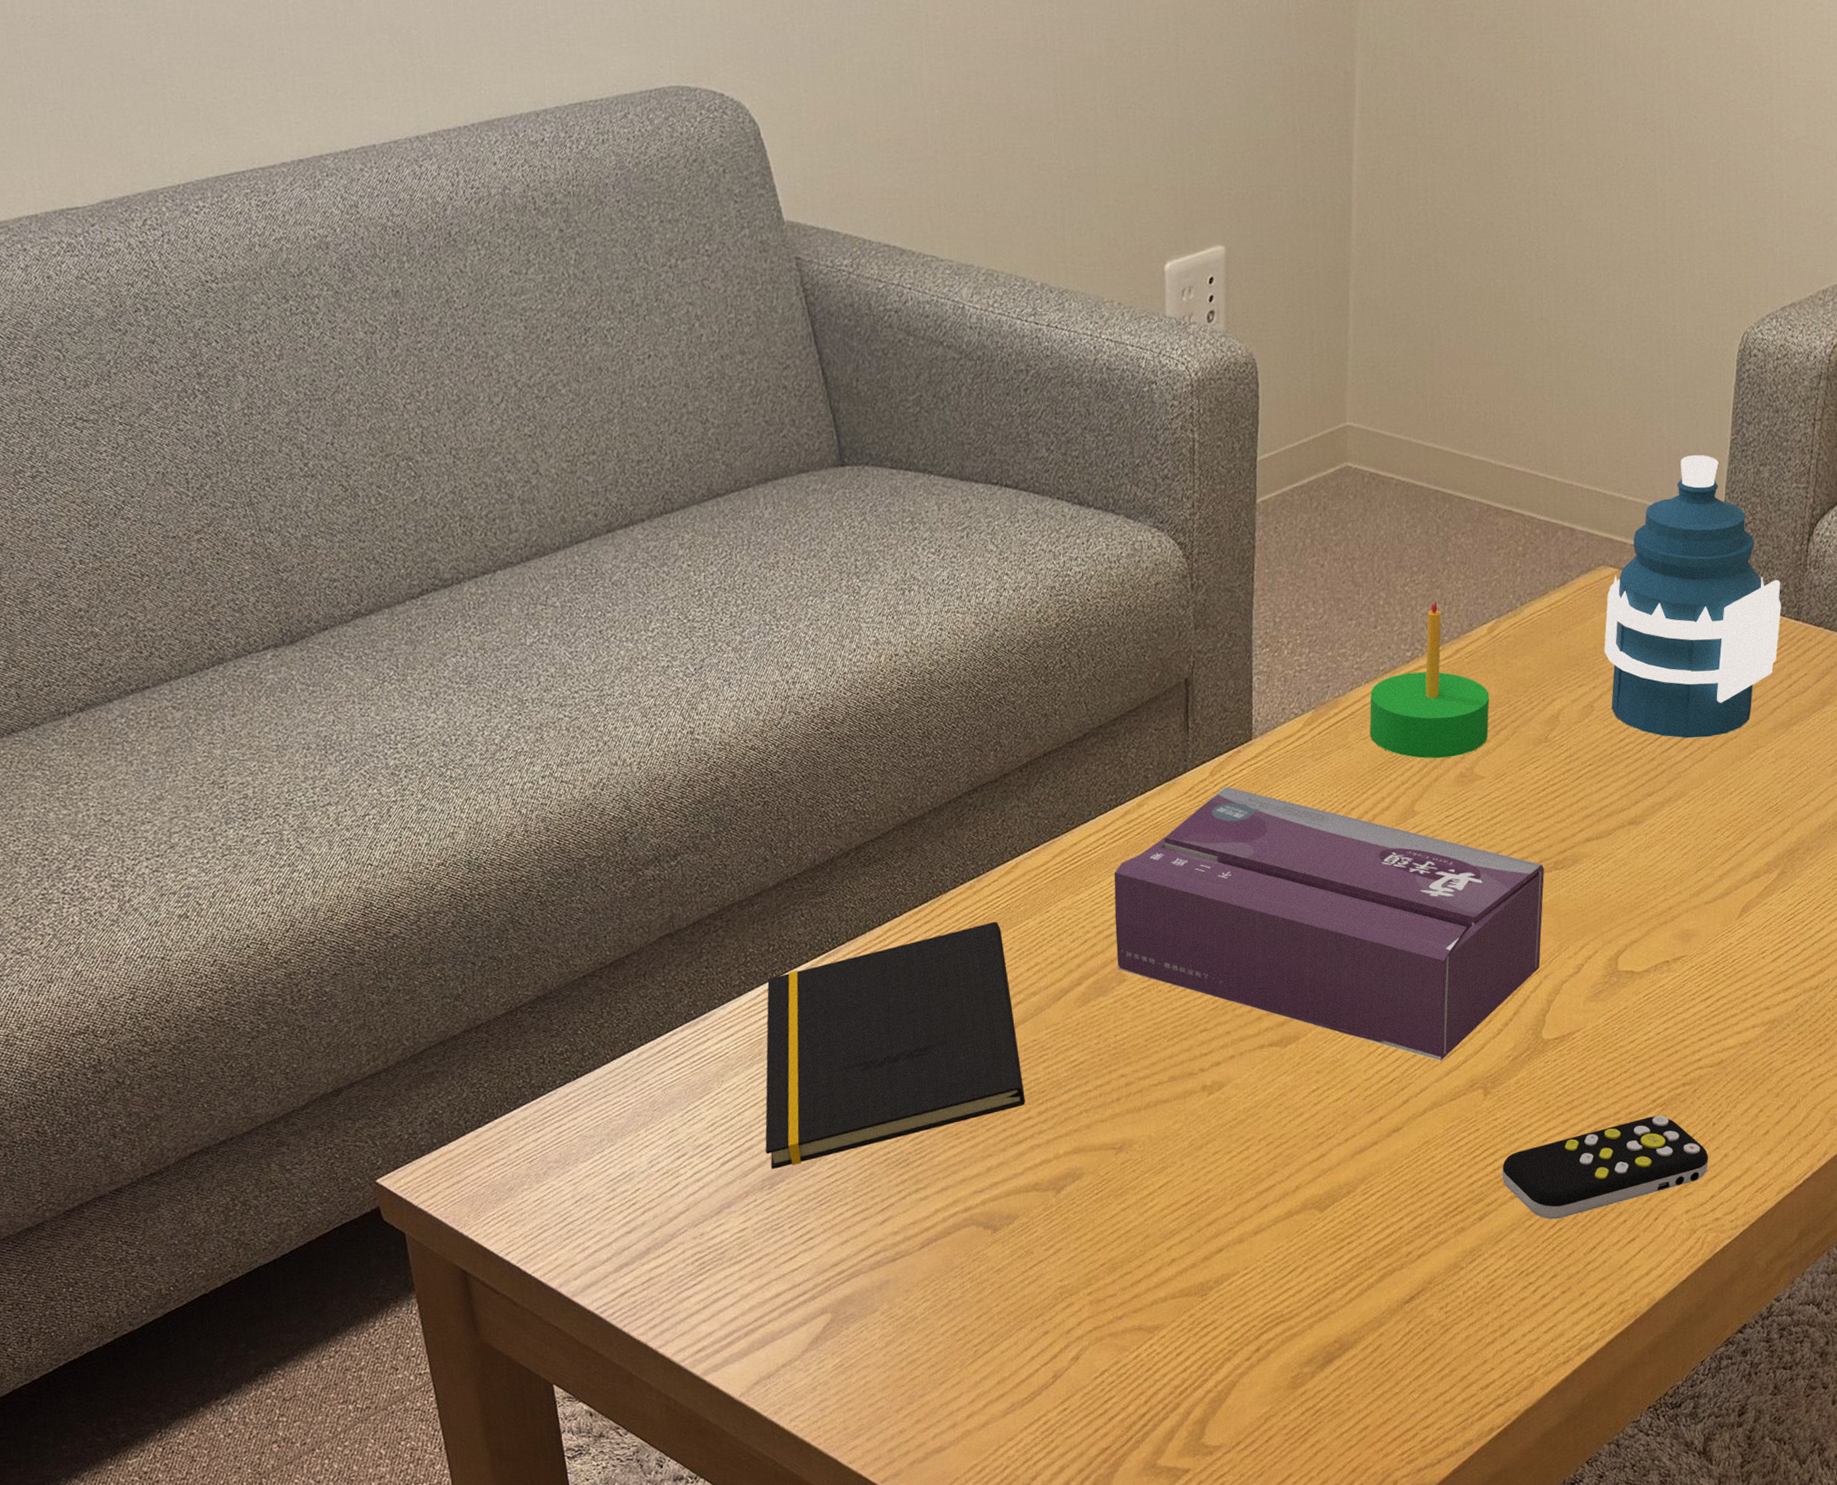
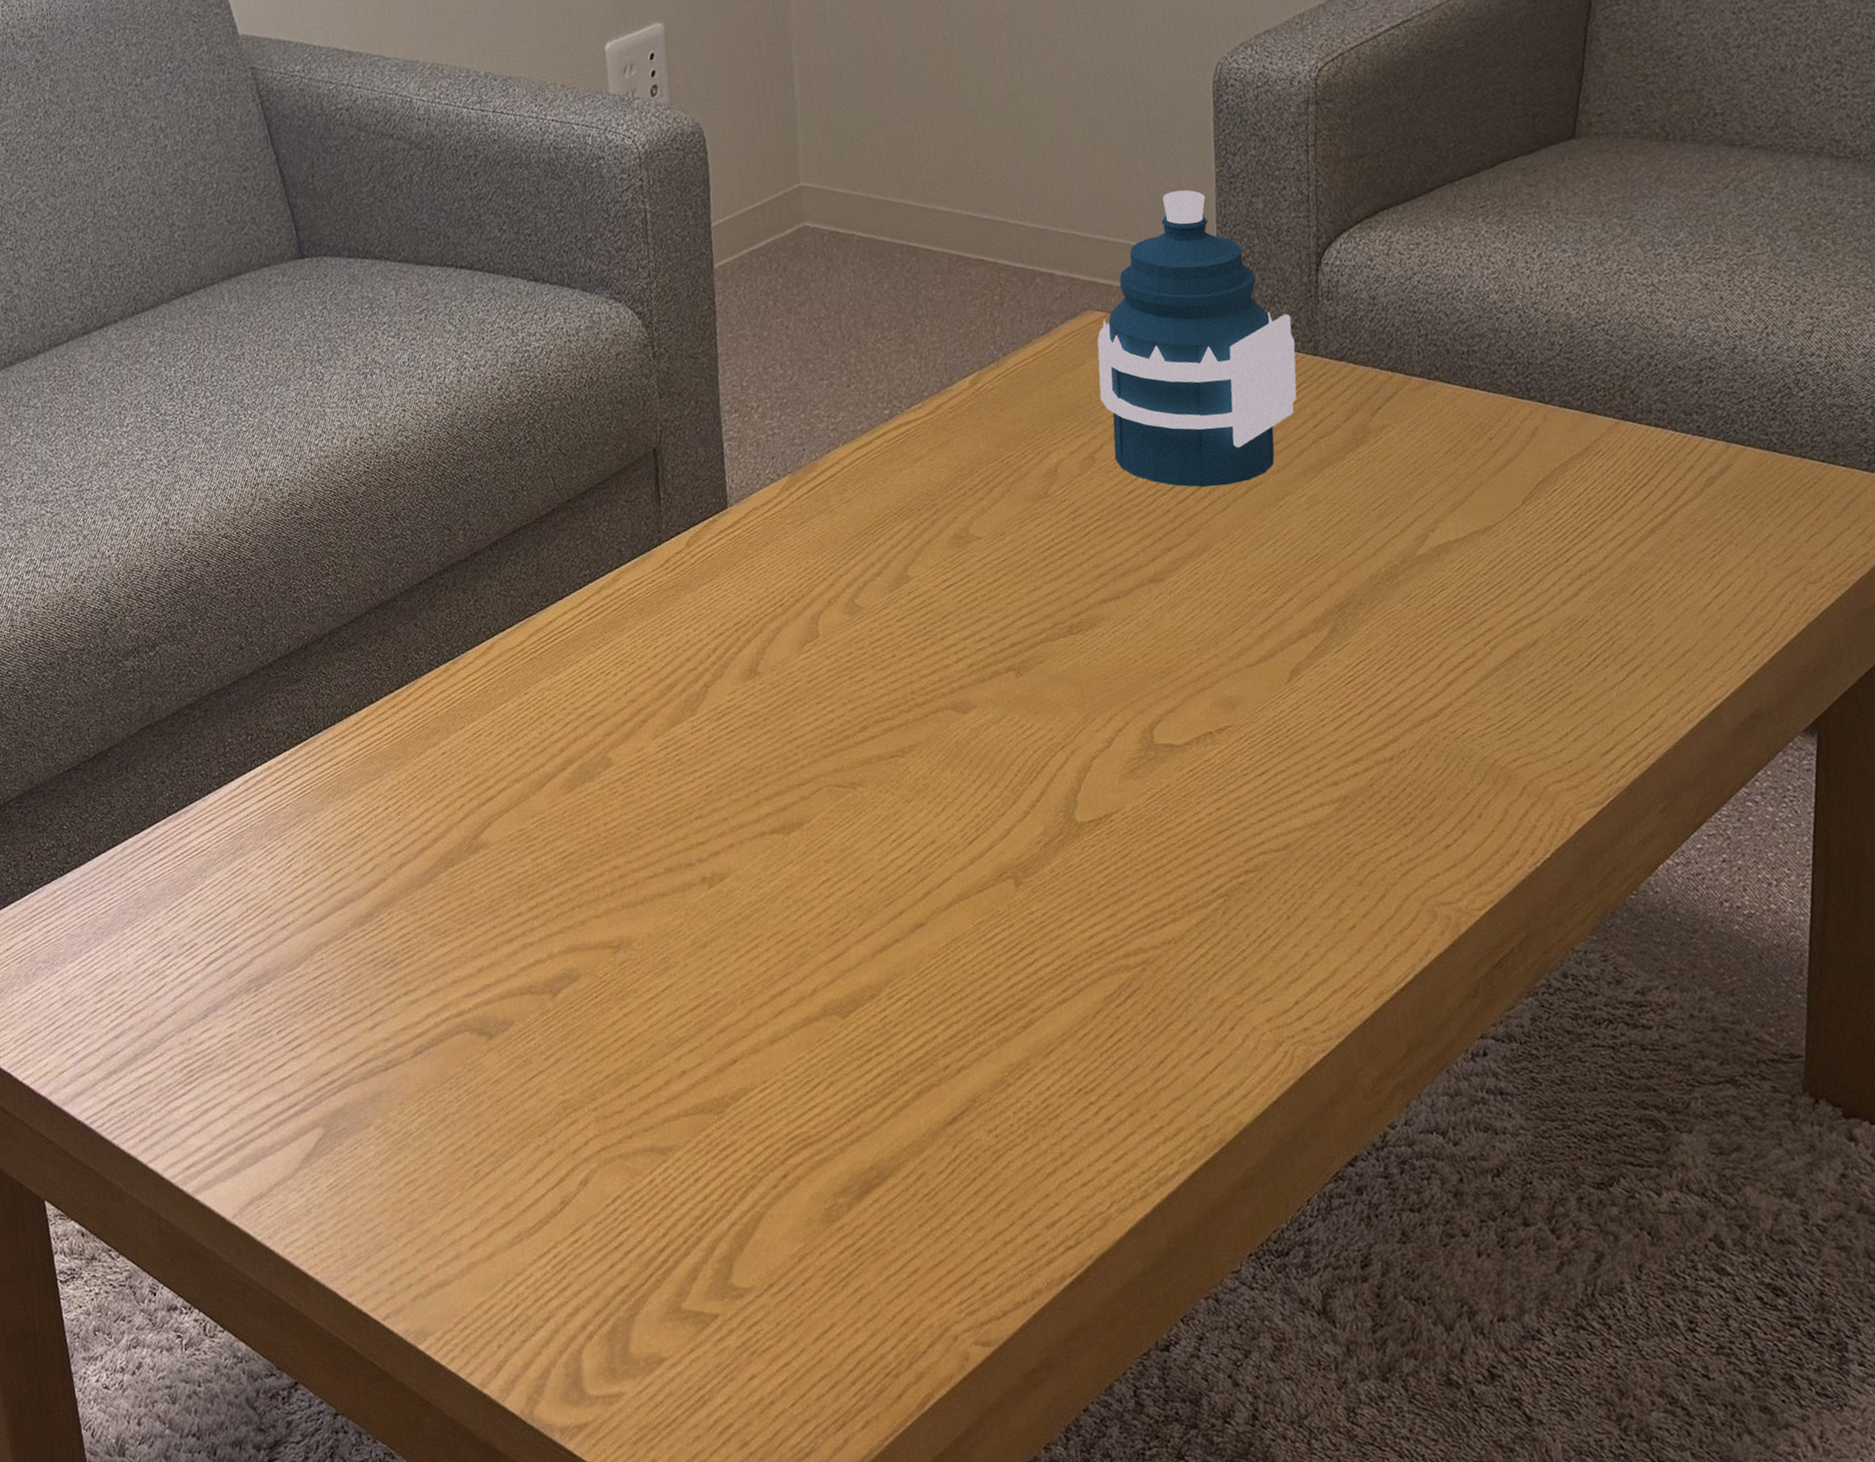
notepad: present [765,921,1025,1169] -> none [246,705,515,970]
tissue box: present [1114,786,1544,1061] -> none [593,557,1064,848]
candle: present [1369,600,1490,758] -> none [849,355,982,520]
remote control: present [1501,1116,1709,1220] -> none [1044,908,1287,1029]

